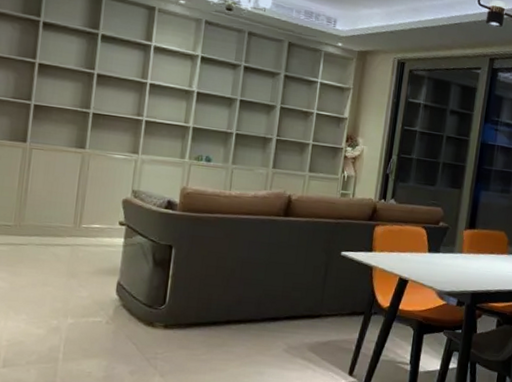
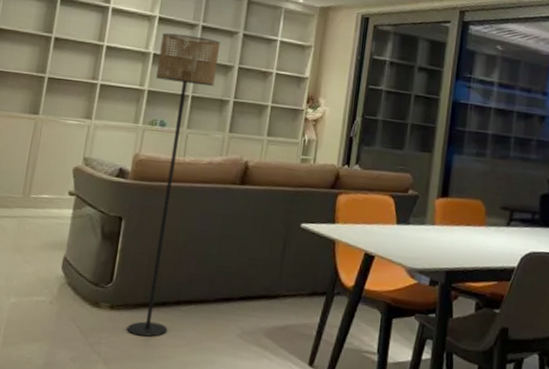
floor lamp: none [180,72,263,352] -> present [126,32,221,337]

